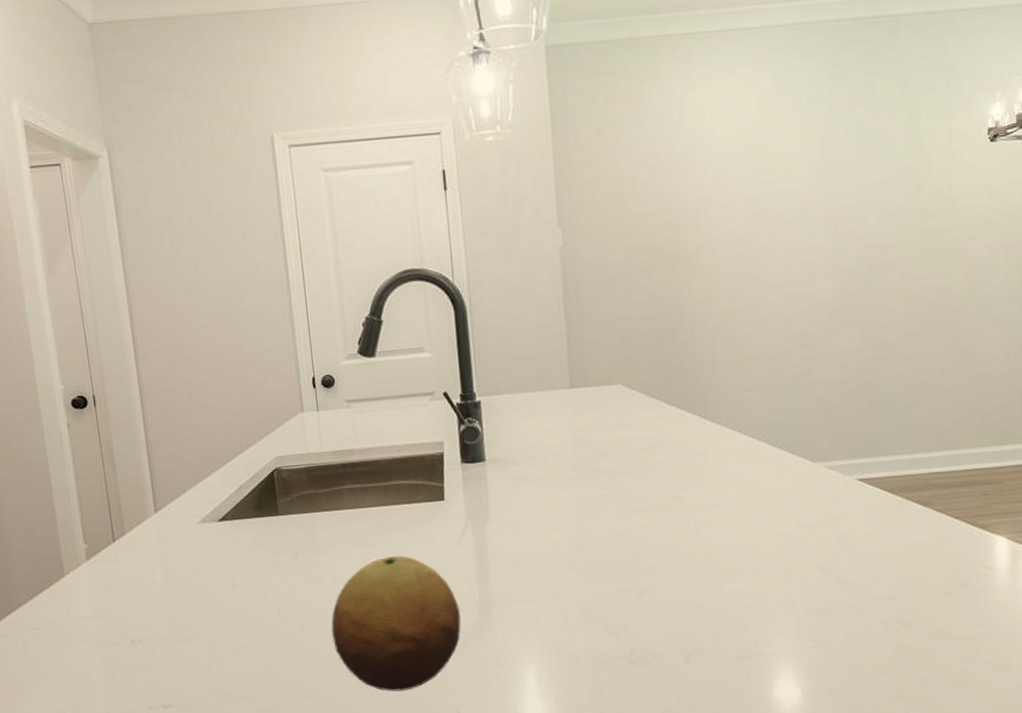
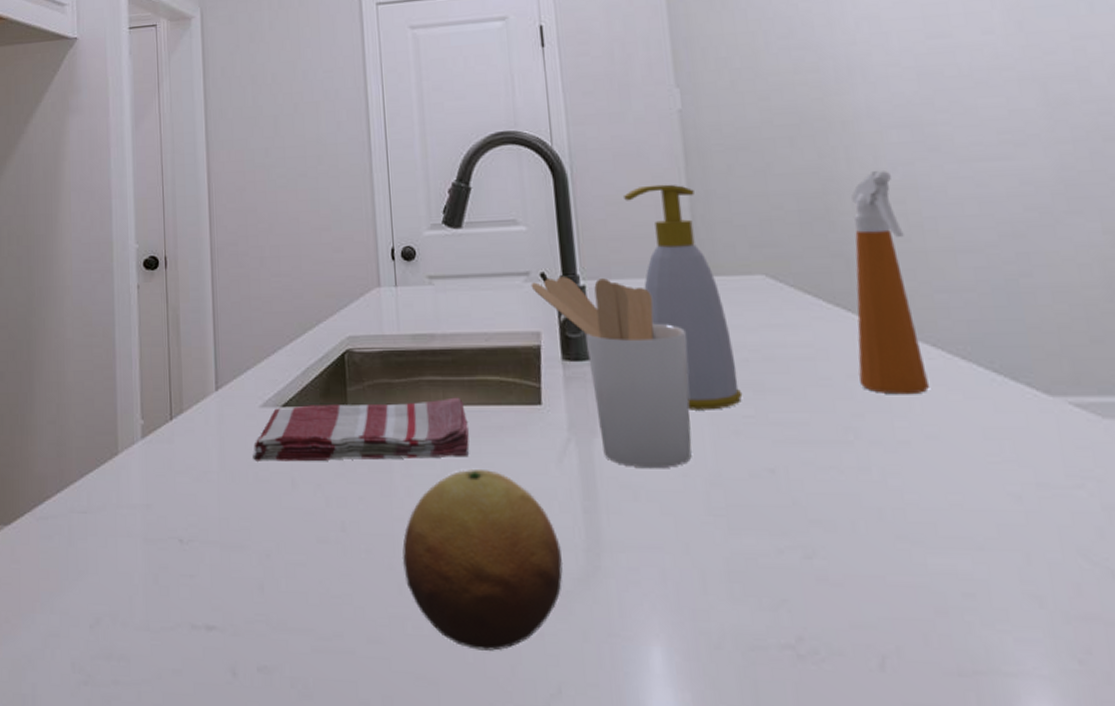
dish towel: none [194,500,385,569] -> present [253,397,470,462]
utensil holder: none [435,394,561,542] -> present [530,277,692,469]
soap bottle: none [512,312,601,495] -> present [622,184,743,410]
spray bottle: none [685,296,734,470] -> present [851,171,929,395]

